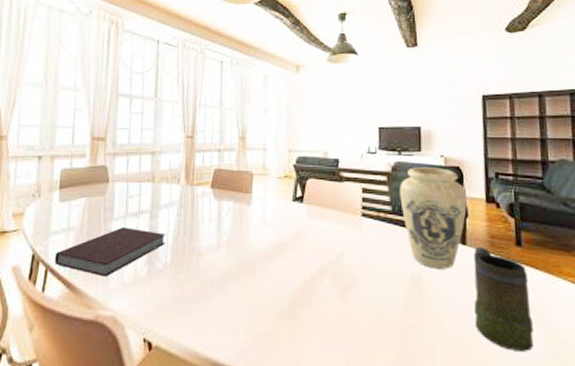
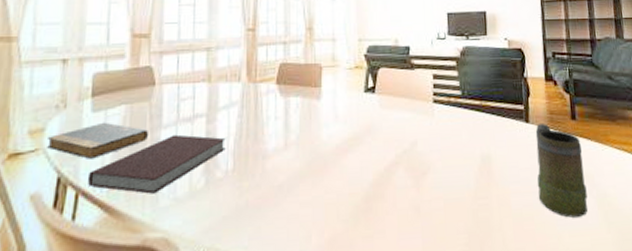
book: none [25,211,103,242] -> present [47,122,149,159]
vase: present [399,167,468,269] -> none [468,50,530,148]

